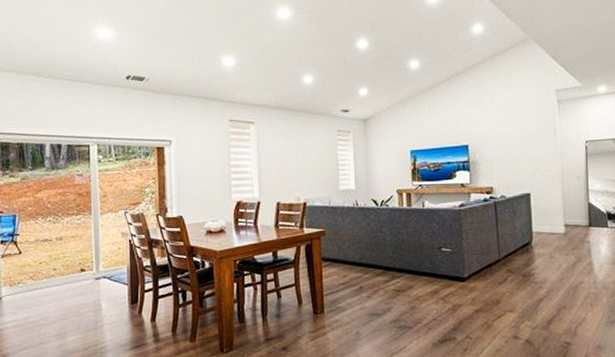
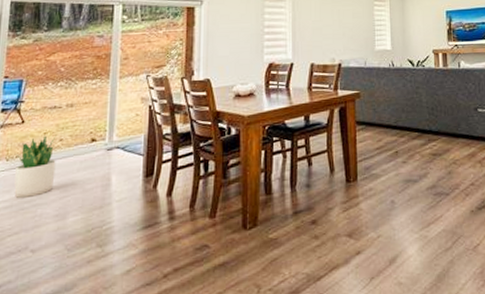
planter: none [17,265,53,319] -> present [14,135,57,198]

